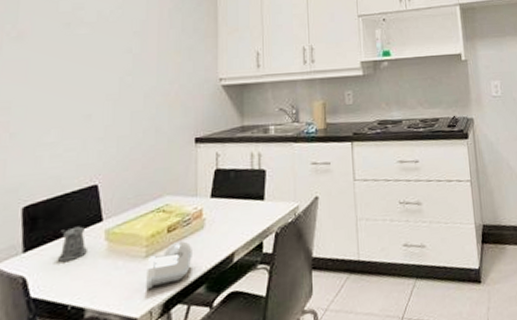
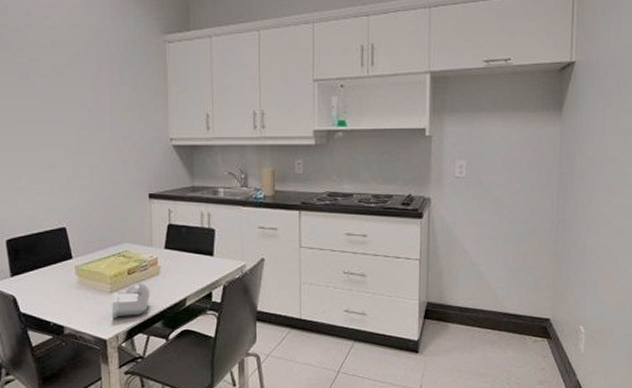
pepper shaker: present [57,226,87,263] -> none [38,260,62,289]

